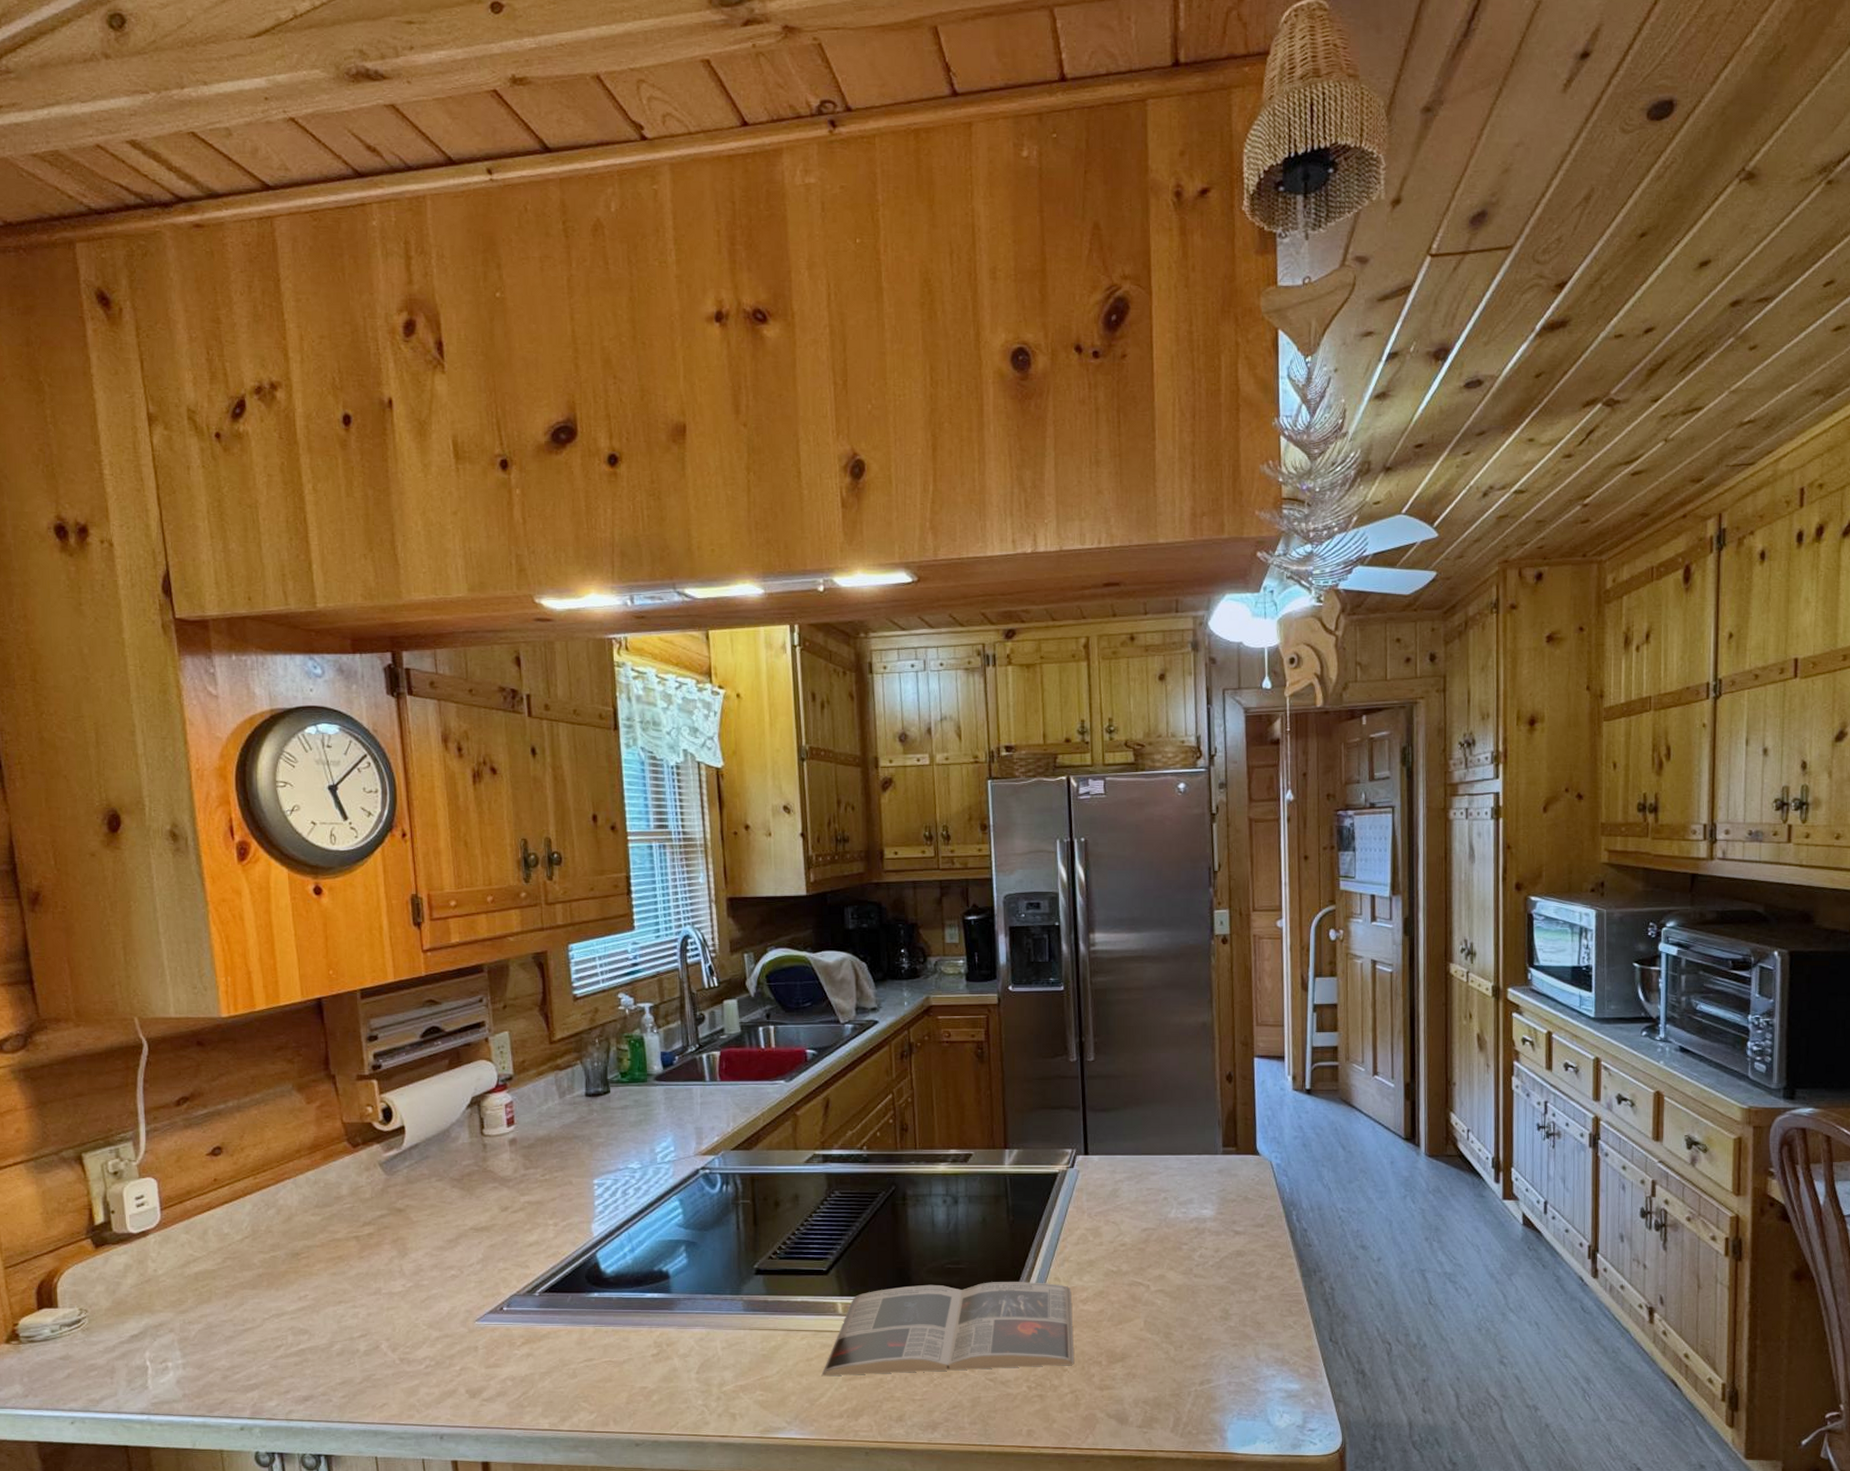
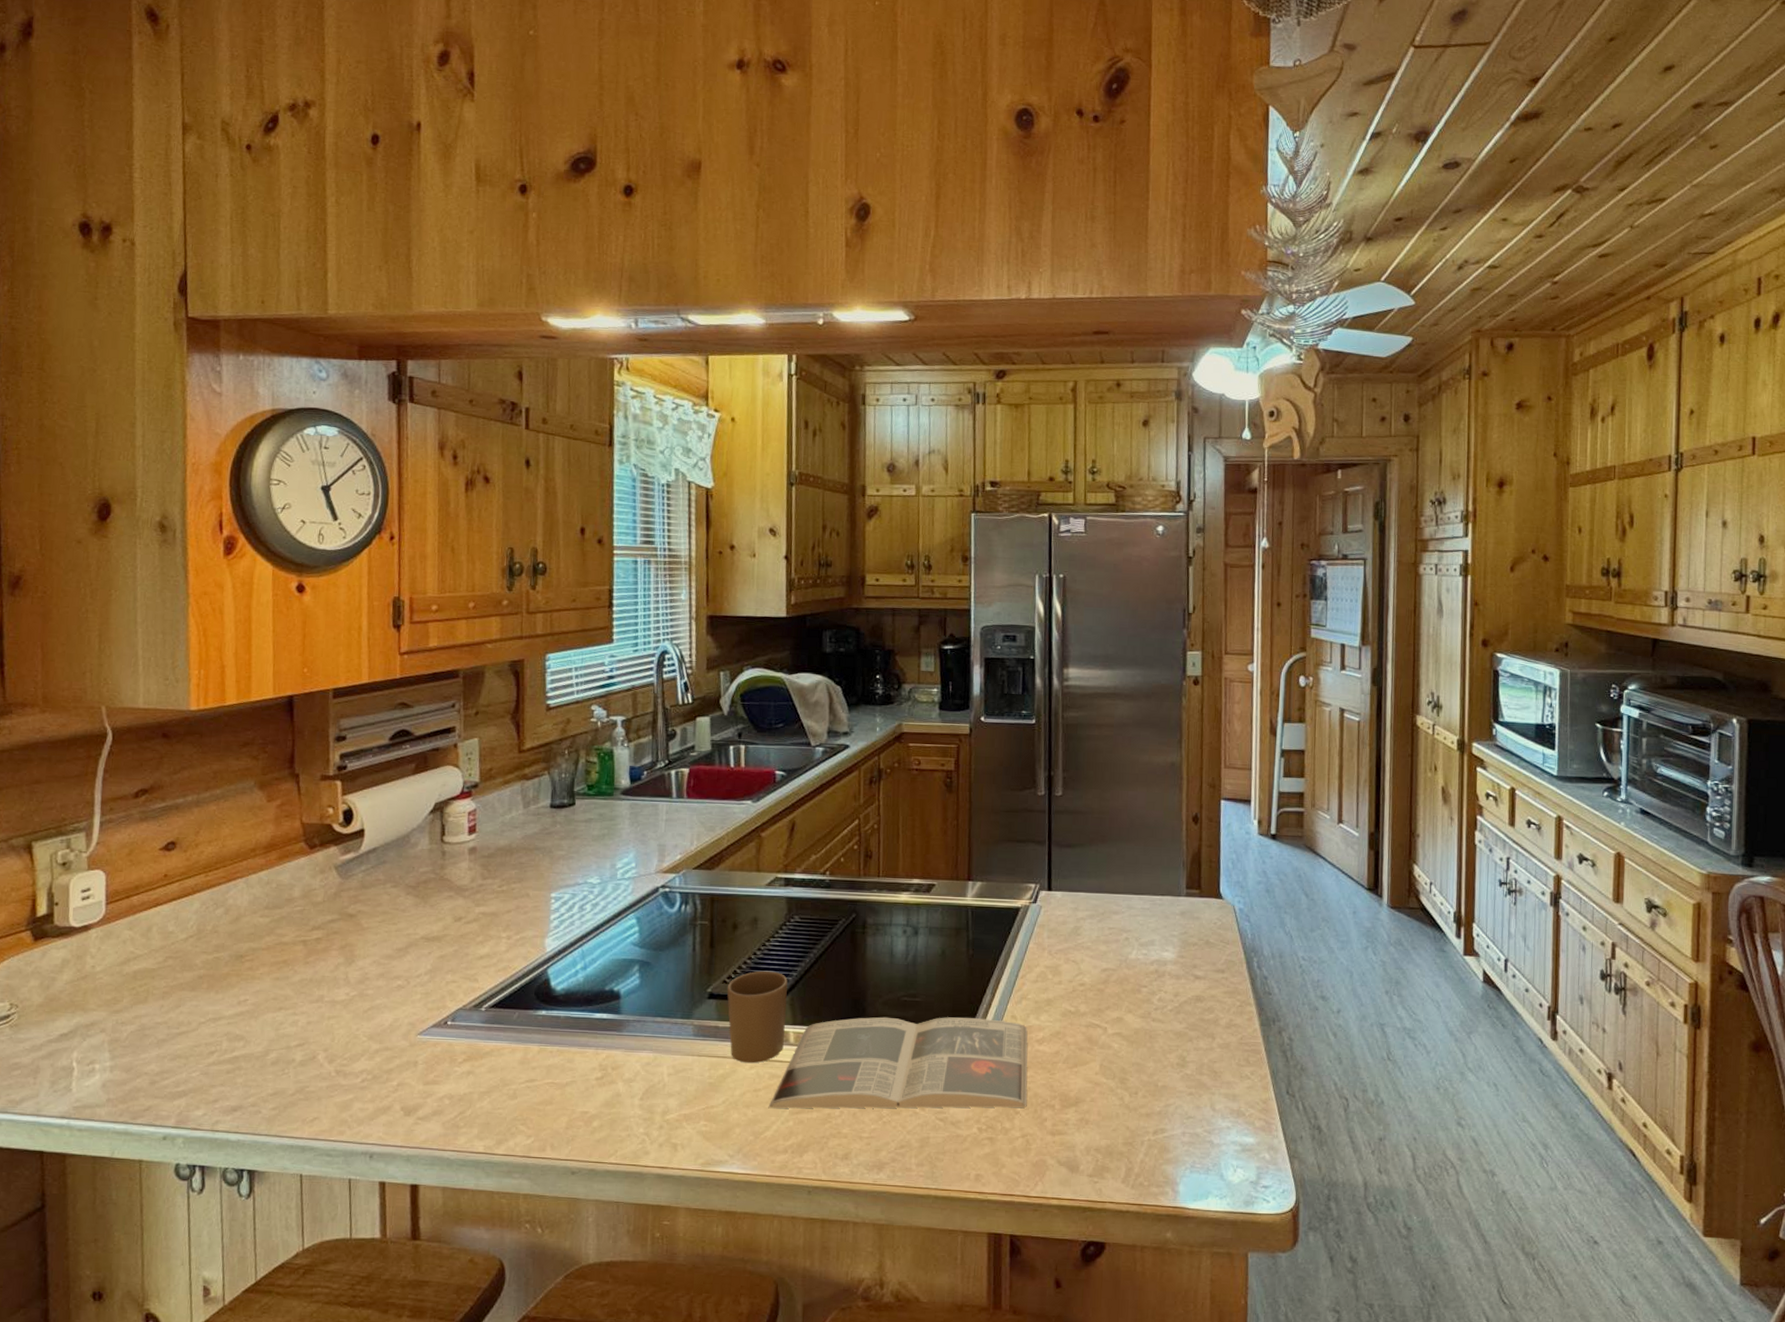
mug: none [773,1245,832,1334] -> present [726,970,788,1064]

